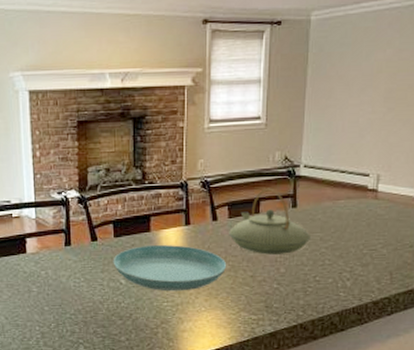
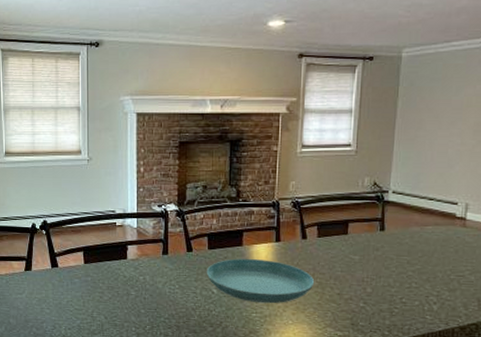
teapot: present [229,188,310,255] -> none [317,211,397,275]

